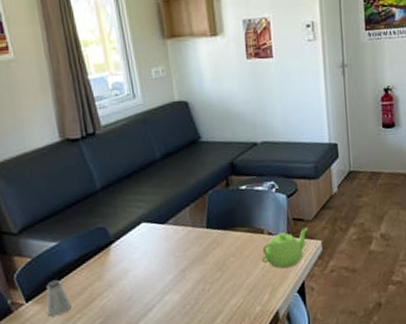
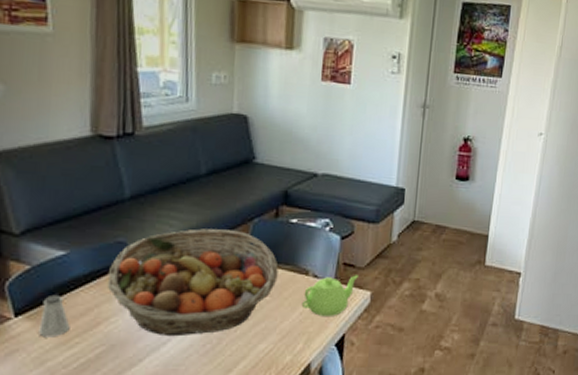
fruit basket: none [95,203,238,303] -> present [106,228,279,337]

